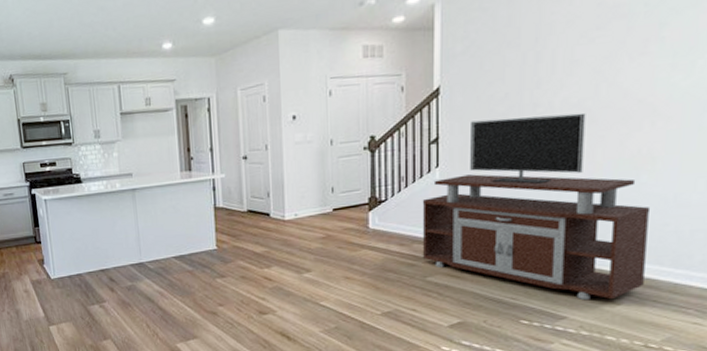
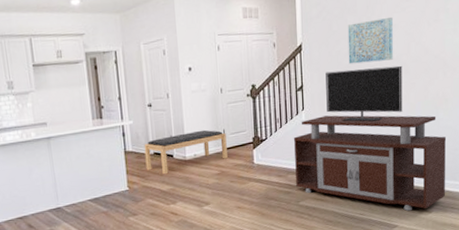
bench: none [236,186,336,235] -> present [144,129,228,175]
wall art: none [504,50,575,112] -> present [347,16,394,64]

